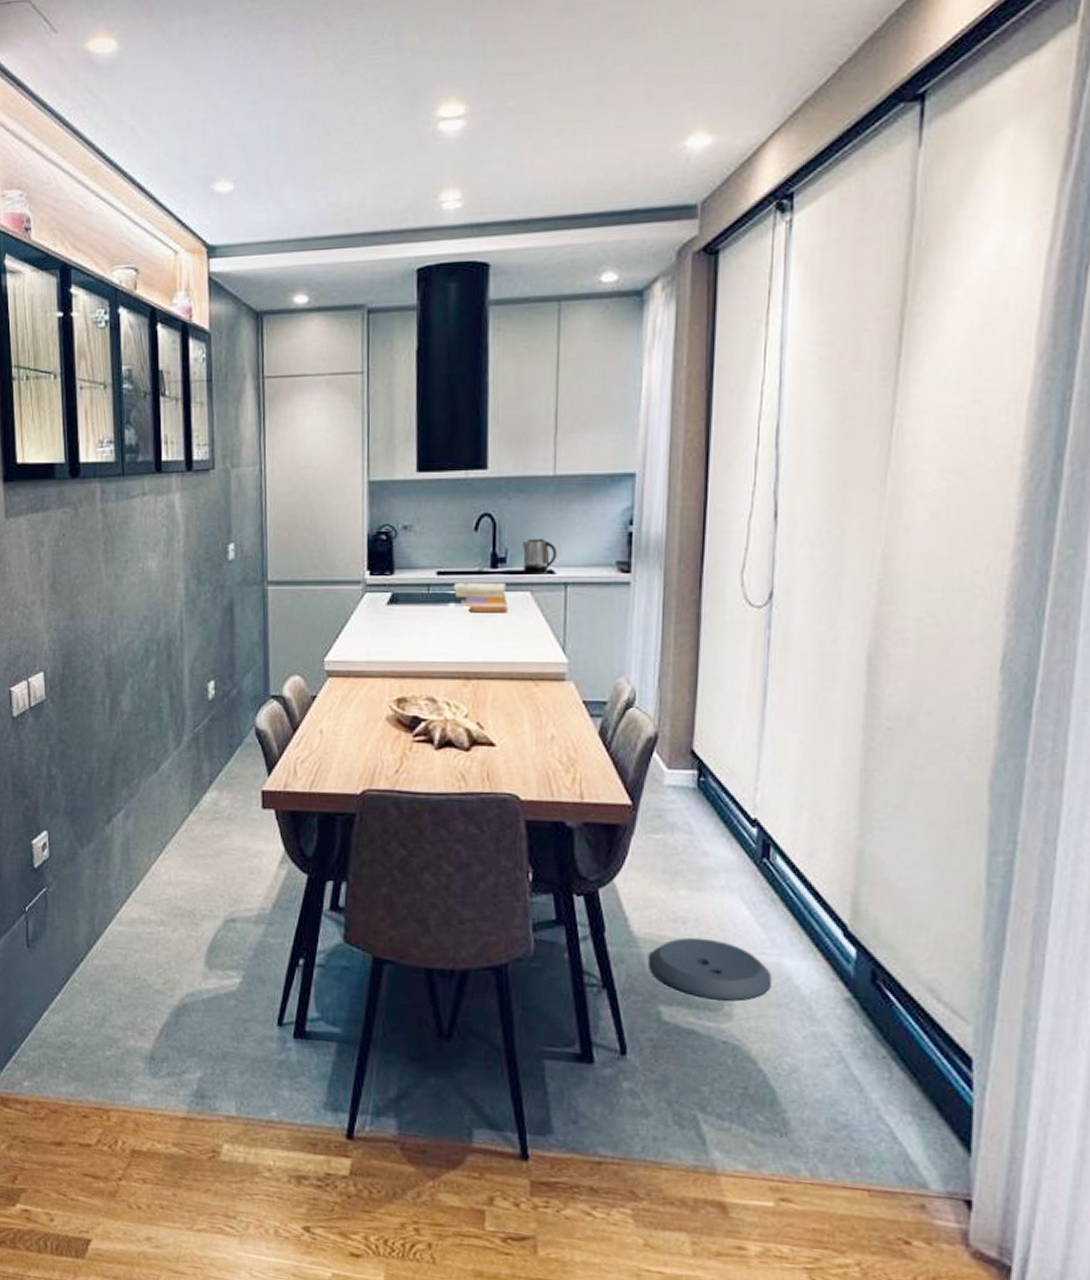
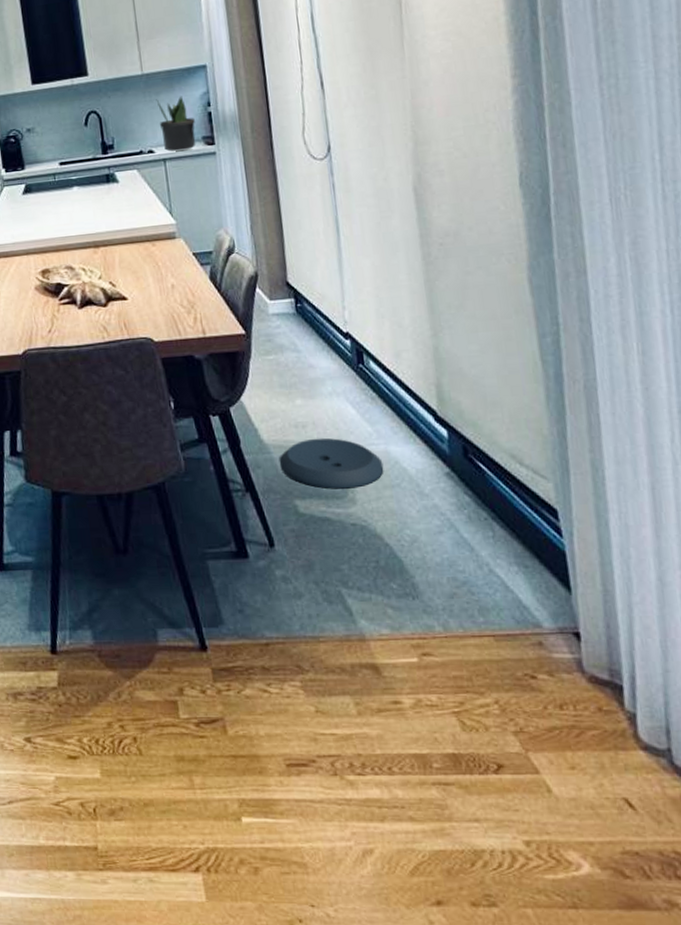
books: present [453,582,508,613] -> none [74,164,122,193]
kettle: present [522,538,557,575] -> none [125,125,154,156]
planter: none [565,508,611,576] -> present [156,96,196,152]

